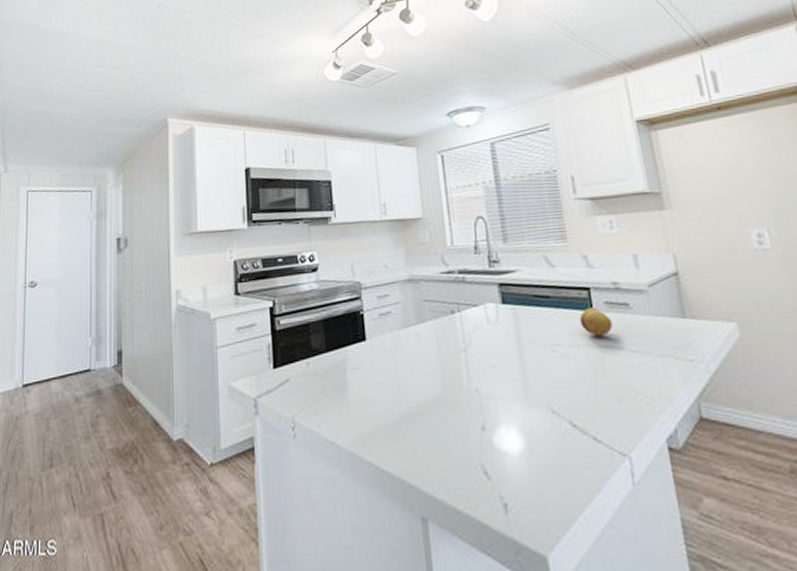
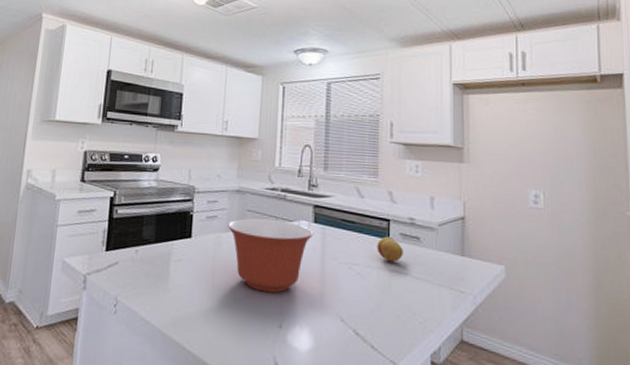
mixing bowl: none [404,306,504,391] -> present [228,218,314,293]

